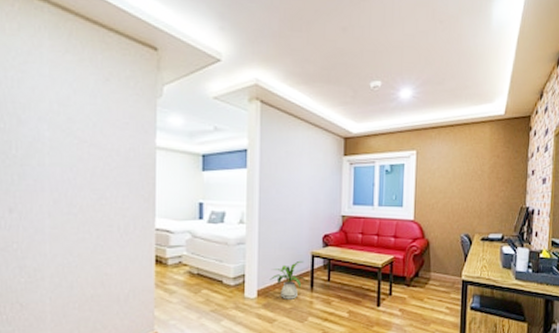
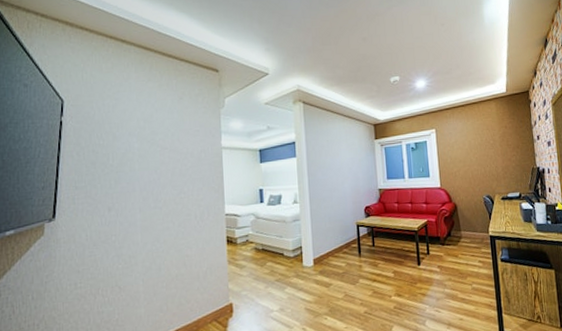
house plant: present [269,260,308,300] -> none [323,230,356,266]

